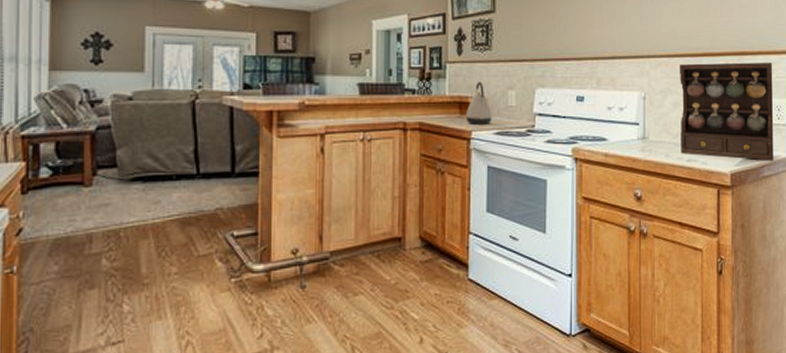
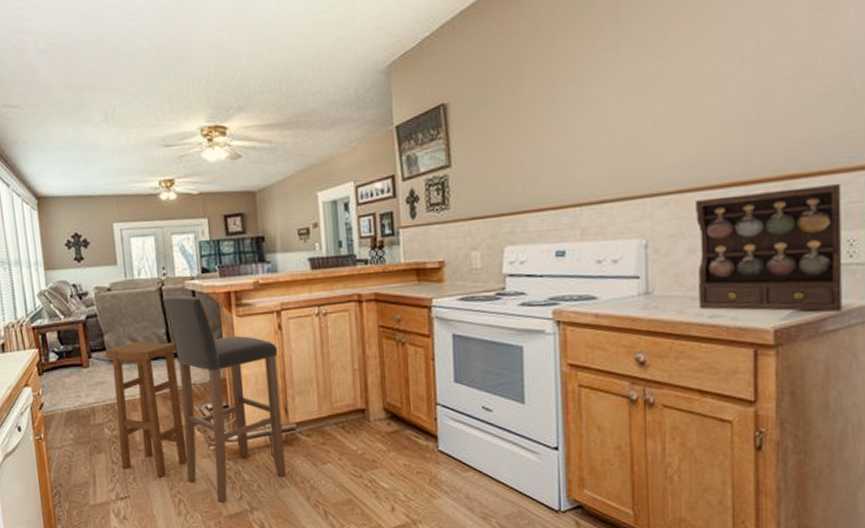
bar stool: none [116,158,205,316] -> present [105,341,188,477]
bar stool: none [195,110,317,343] -> present [163,295,286,503]
kettle: present [465,82,492,124] -> none [424,245,455,291]

